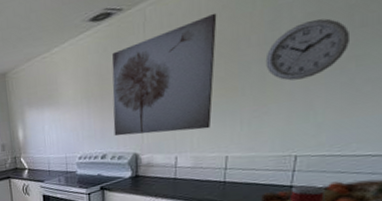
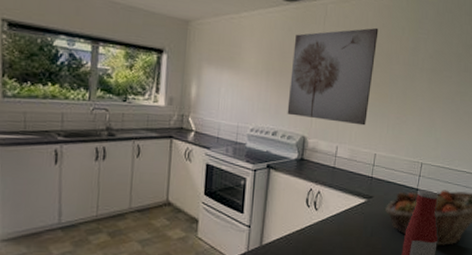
wall clock: present [265,18,351,81] -> none [407,56,458,101]

